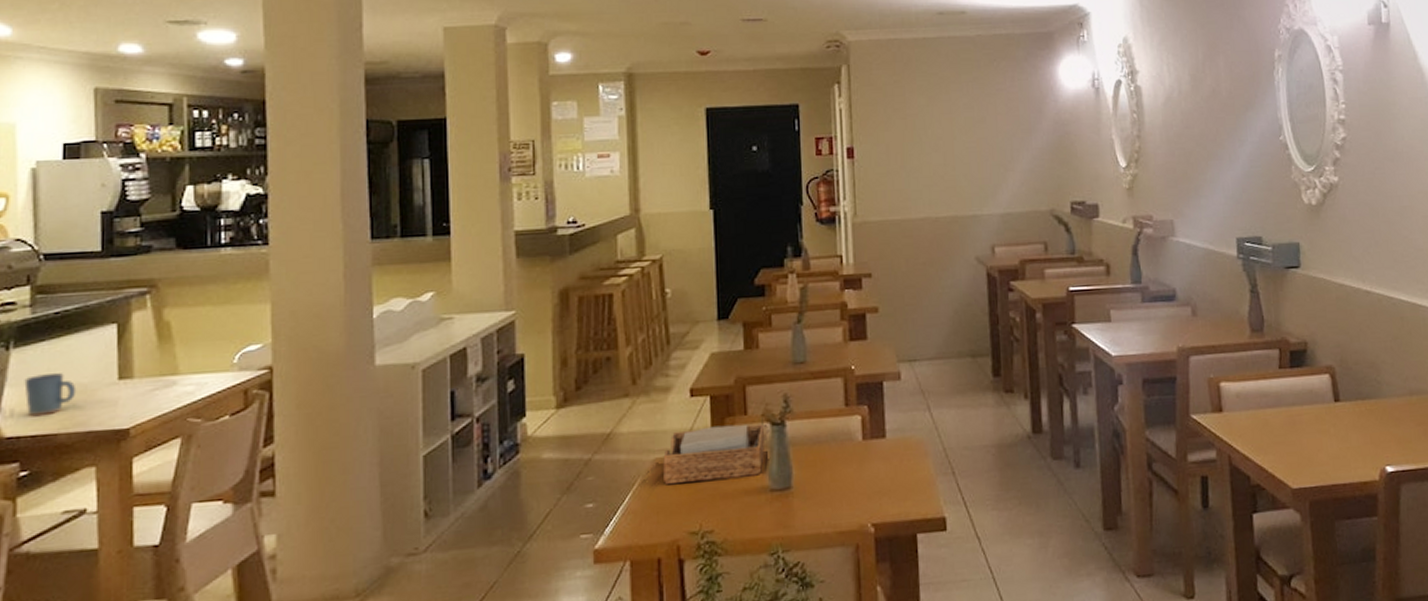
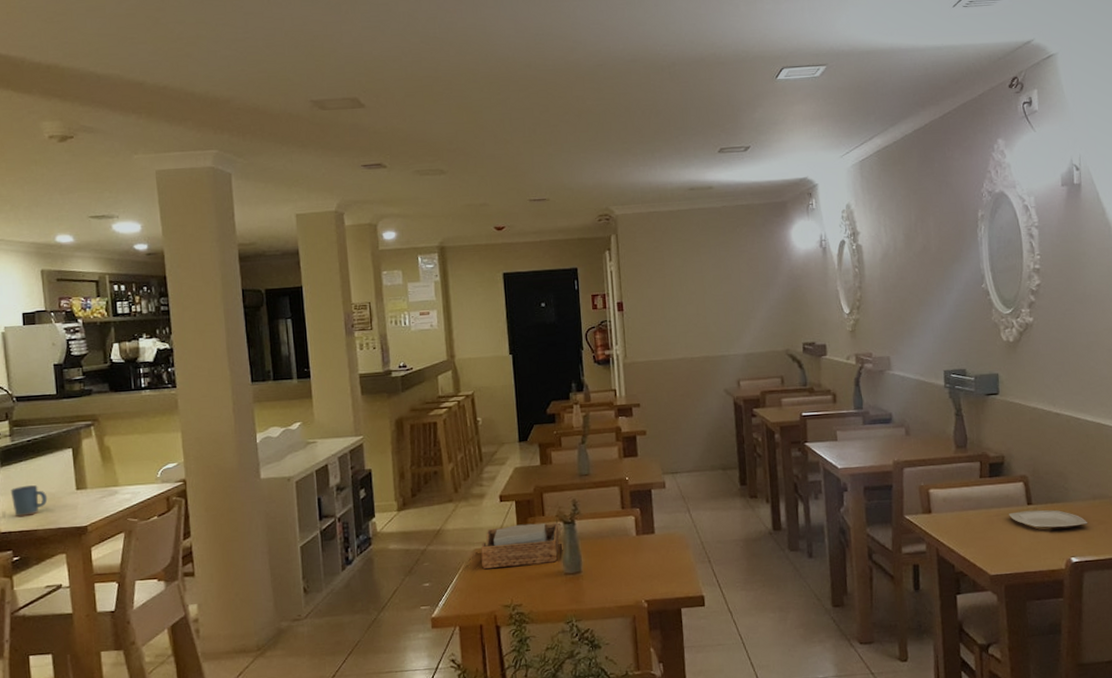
plate: none [1313,407,1405,433] -> present [1009,509,1089,530]

